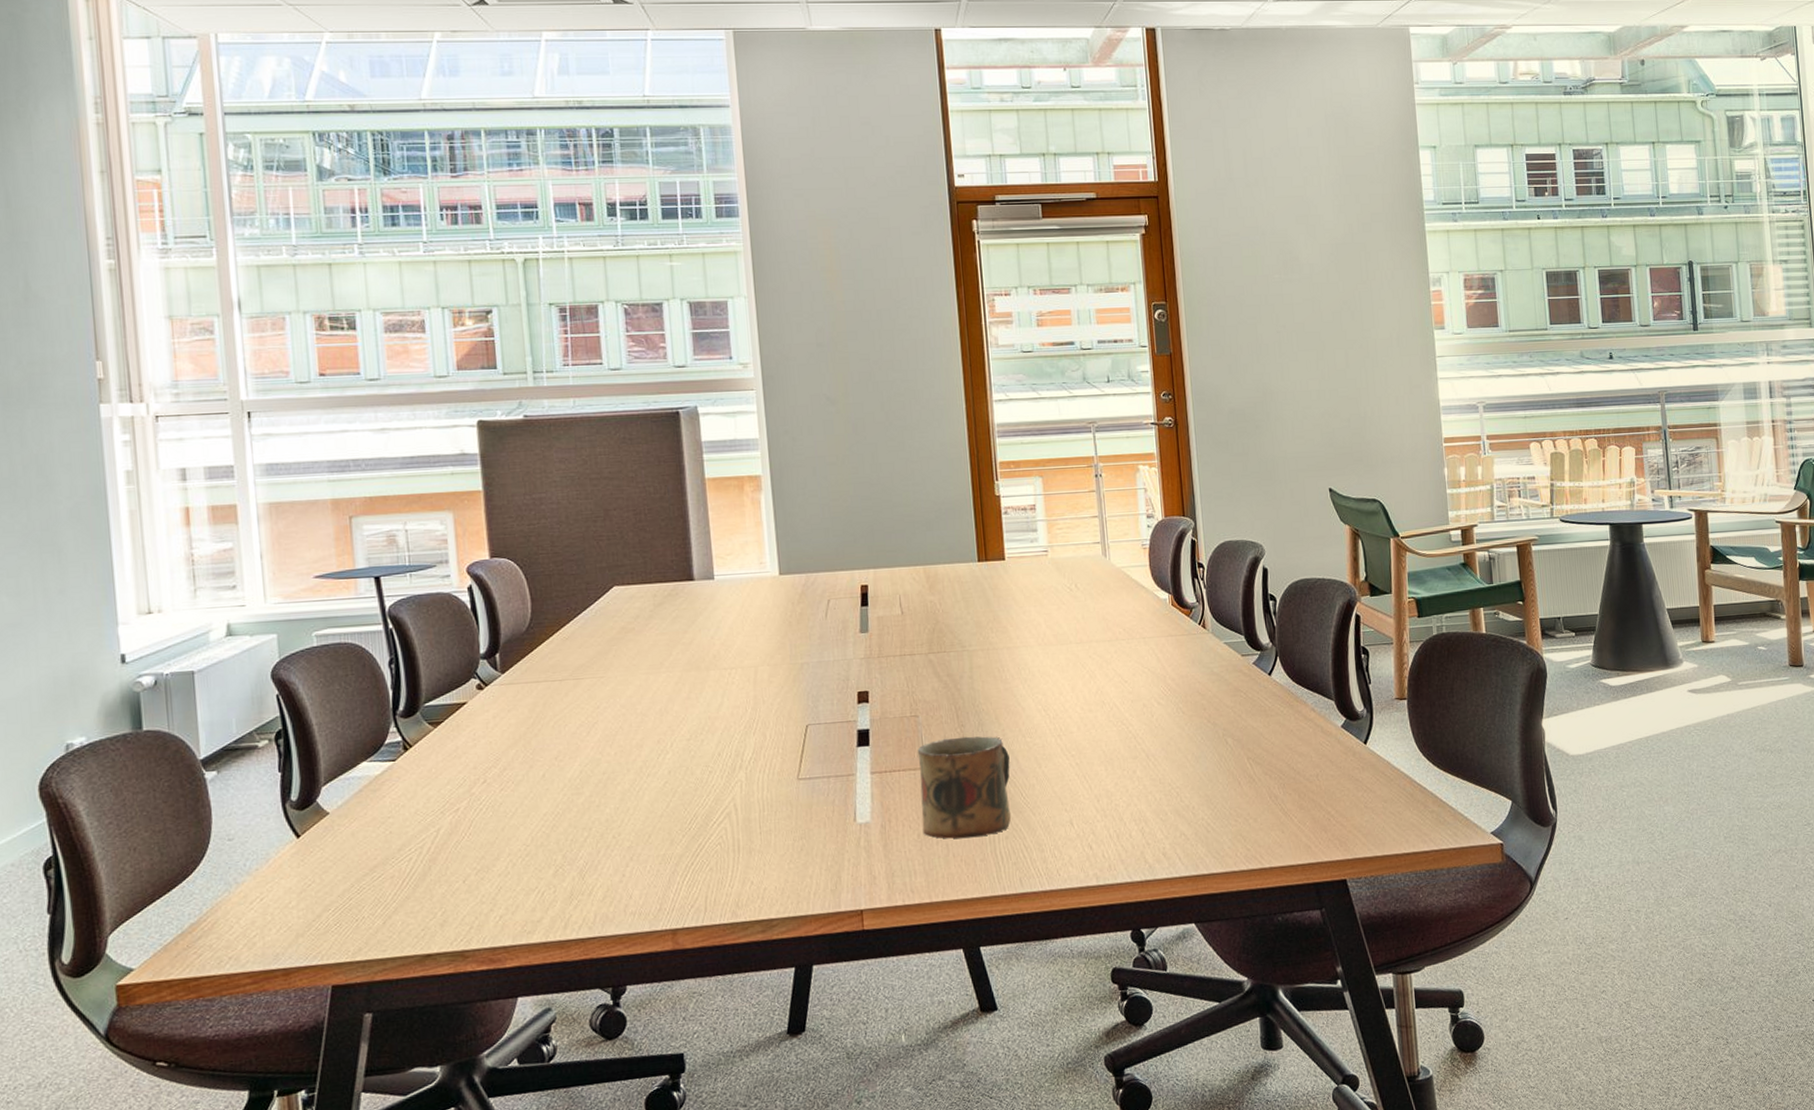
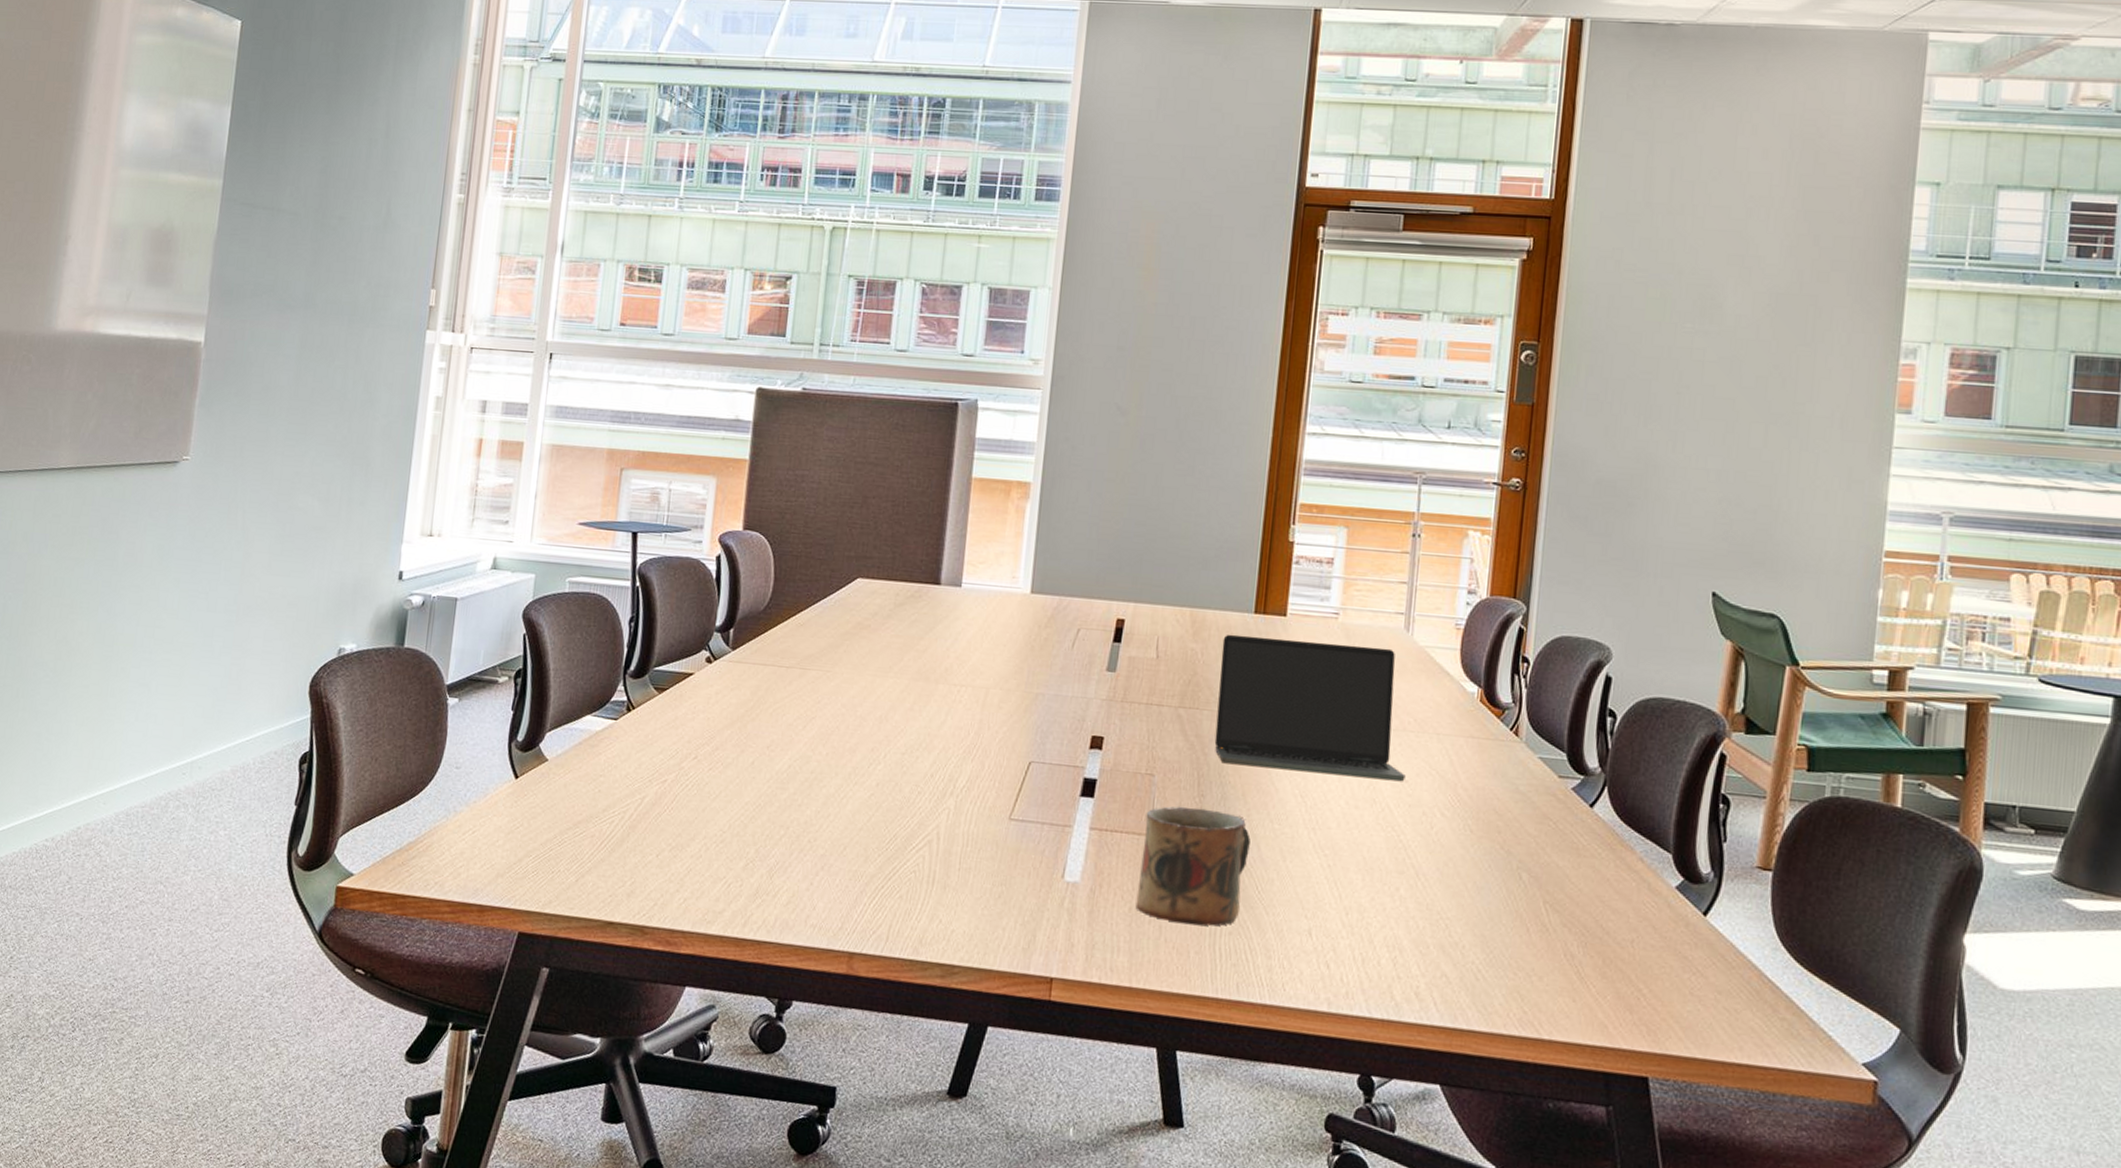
laptop: none [955,573,1125,695] -> present [1214,634,1406,782]

